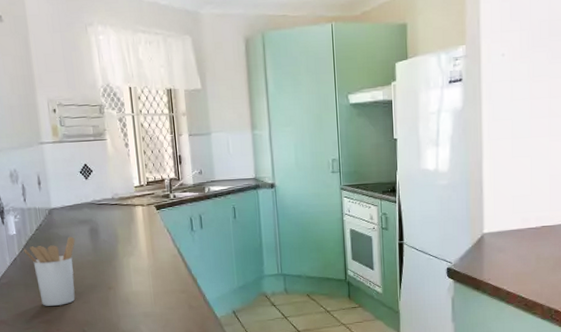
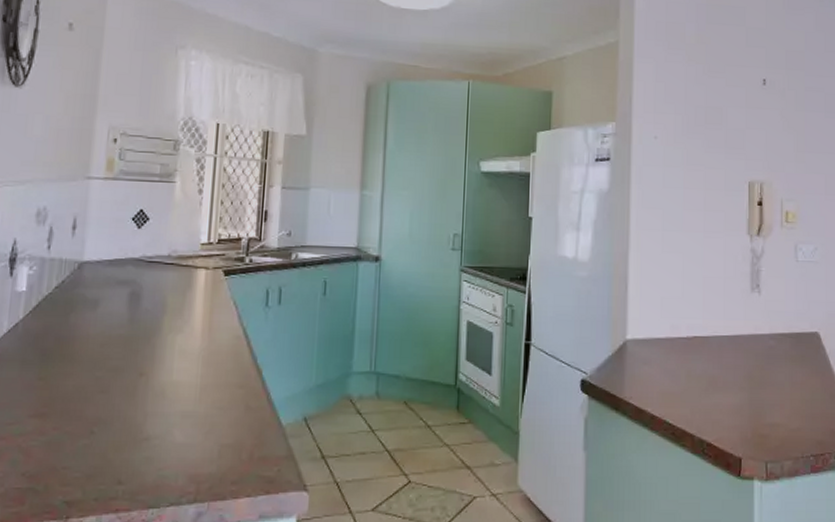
utensil holder: present [23,236,75,306] -> none [31,300,107,394]

